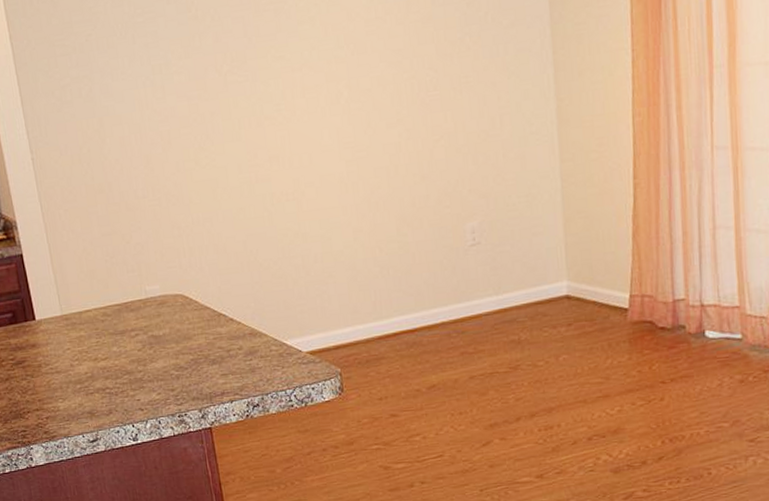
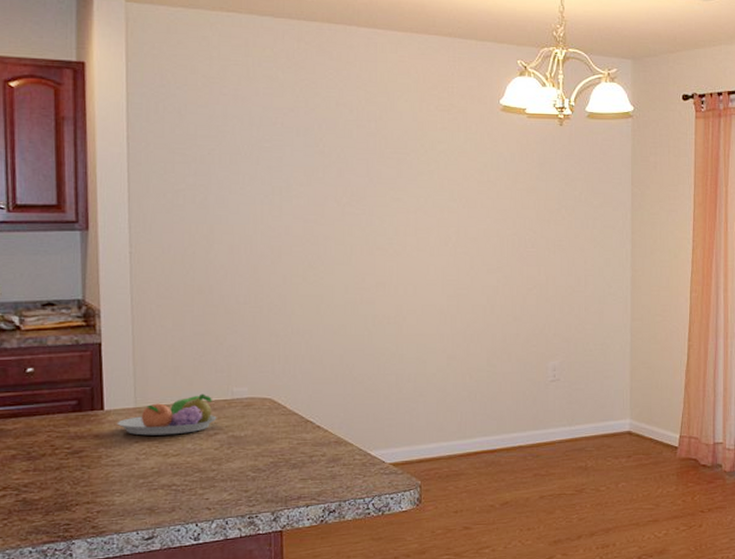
fruit bowl: none [48,295,136,342] -> present [117,393,217,436]

